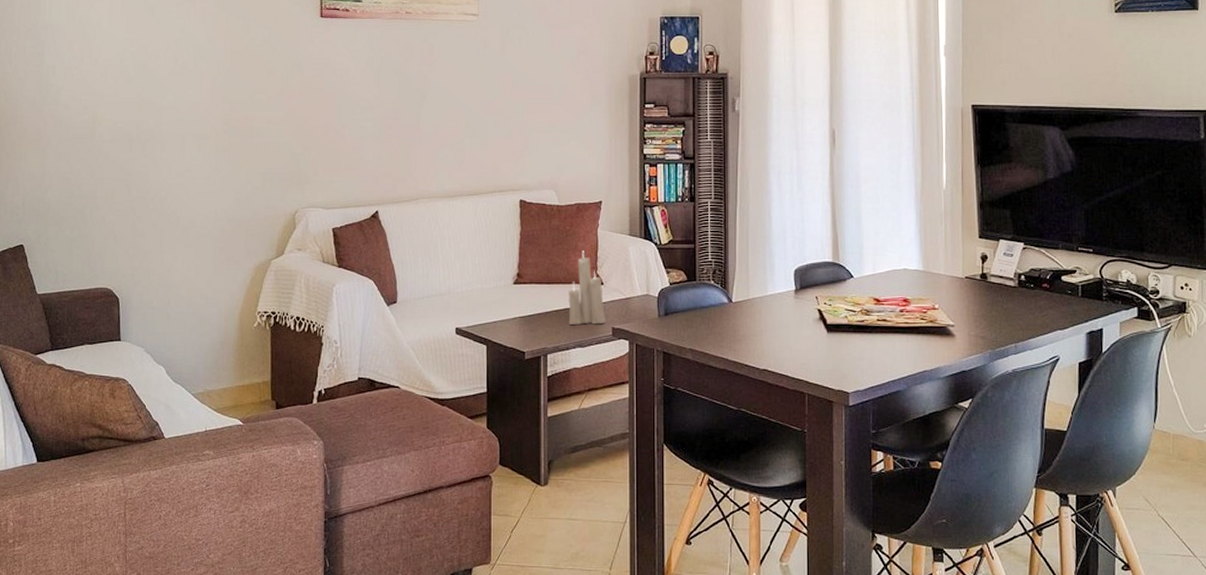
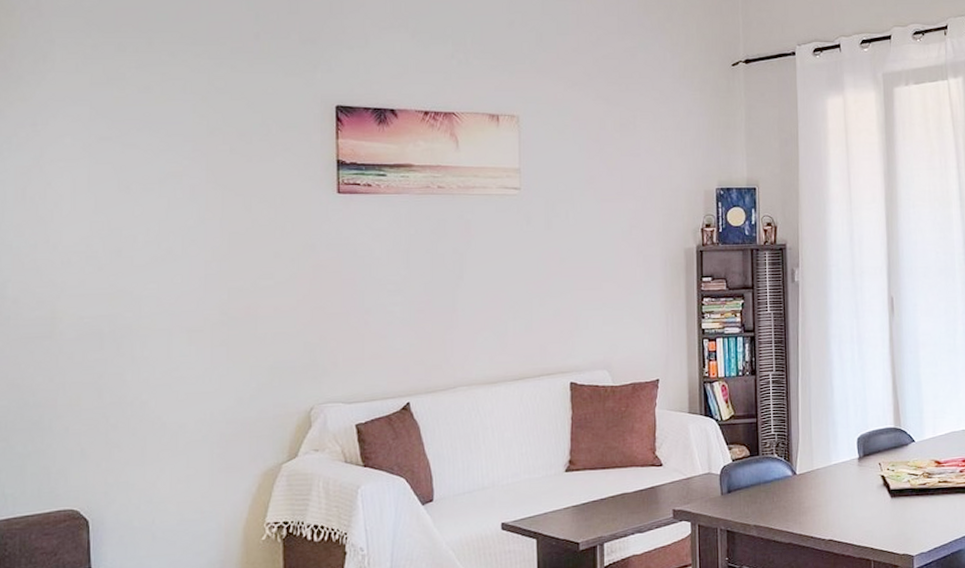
candle: present [568,250,606,325] -> none [625,431,666,510]

